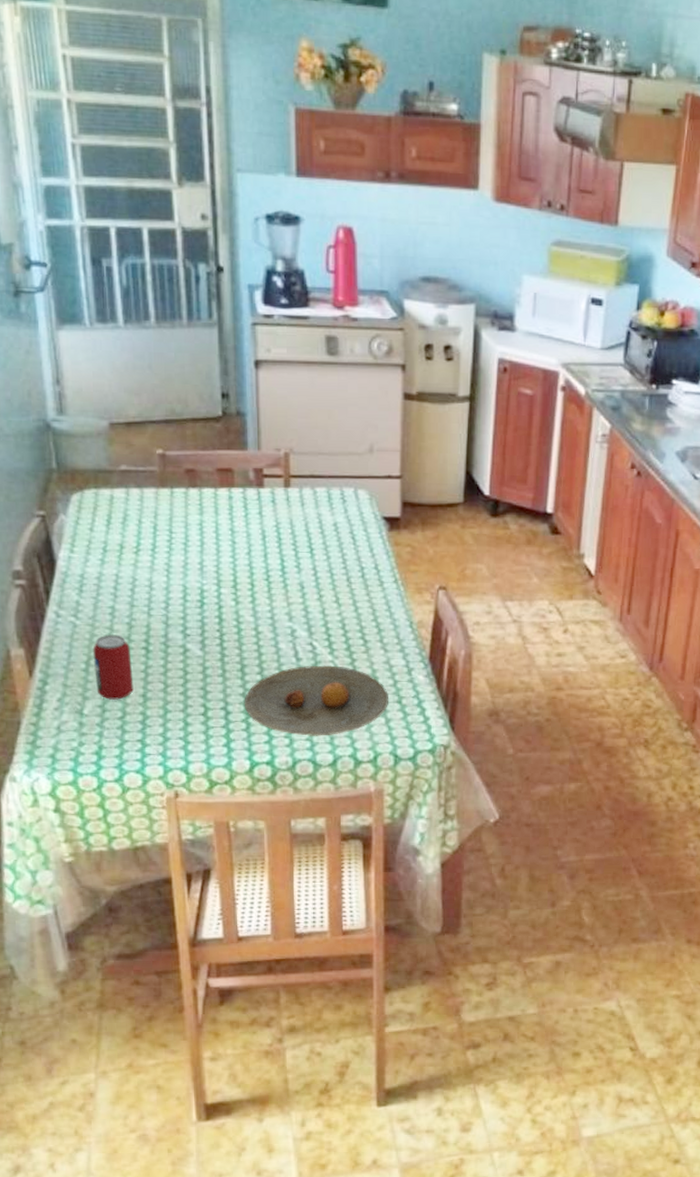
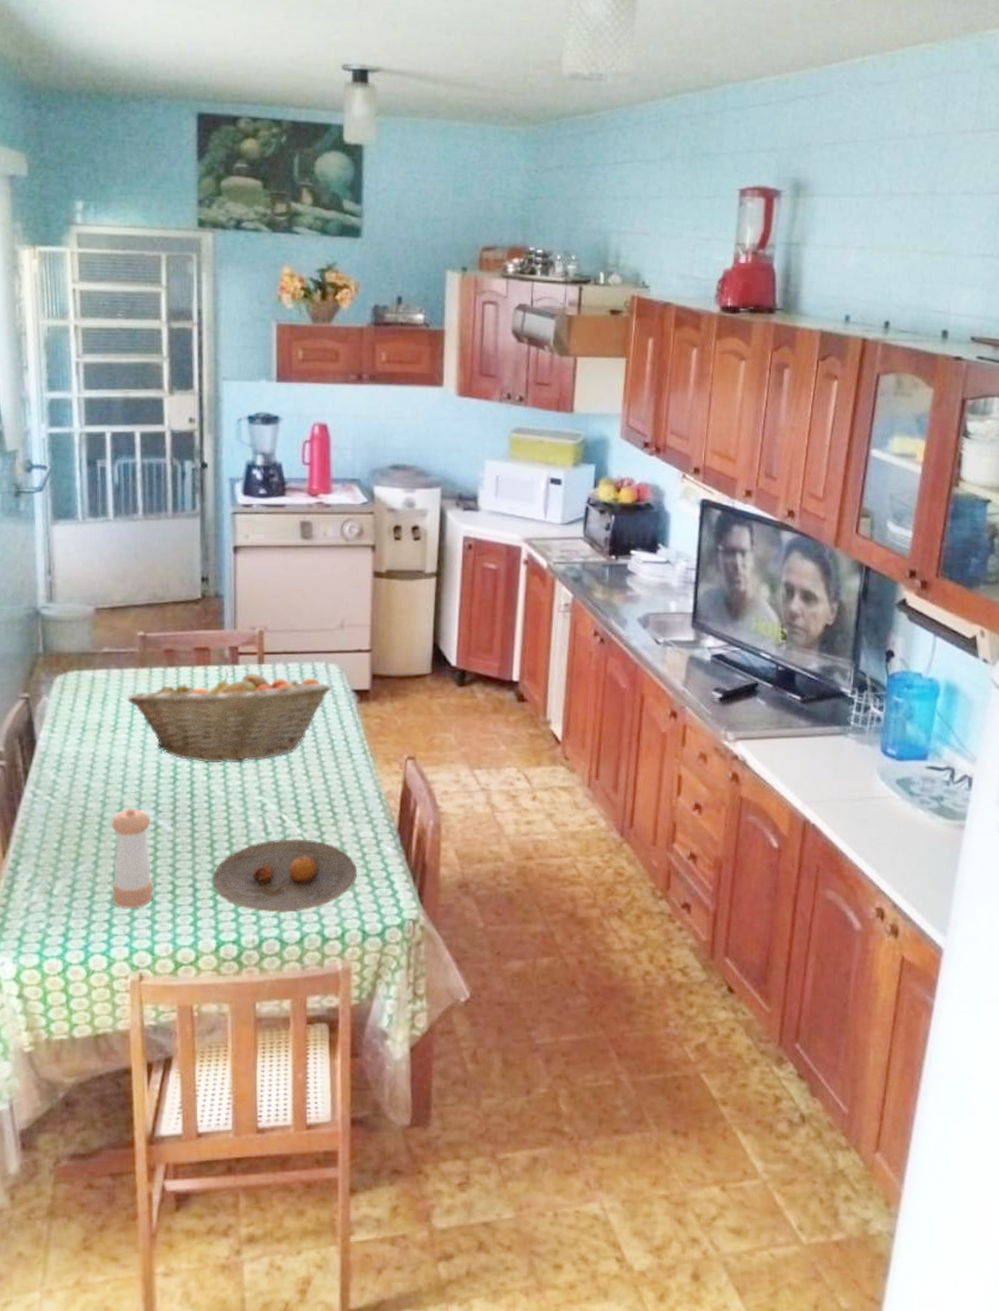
beverage can: present [92,634,134,700] -> none [66,813,104,879]
pepper shaker: none [138,630,185,729] -> present [111,808,153,908]
fruit basket: none [148,492,361,589] -> present [127,669,331,763]

